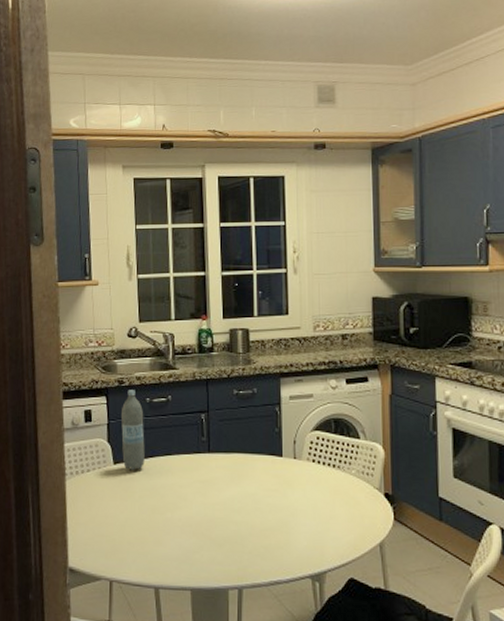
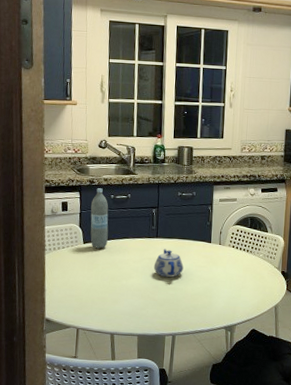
teapot: none [207,467,247,507] -> present [153,248,184,278]

